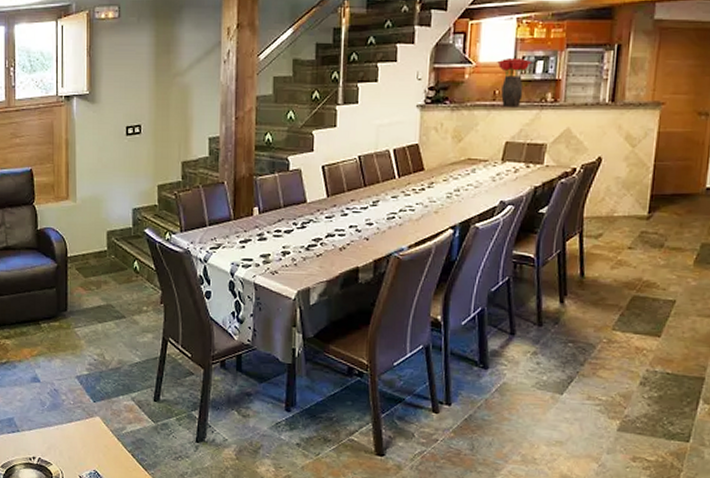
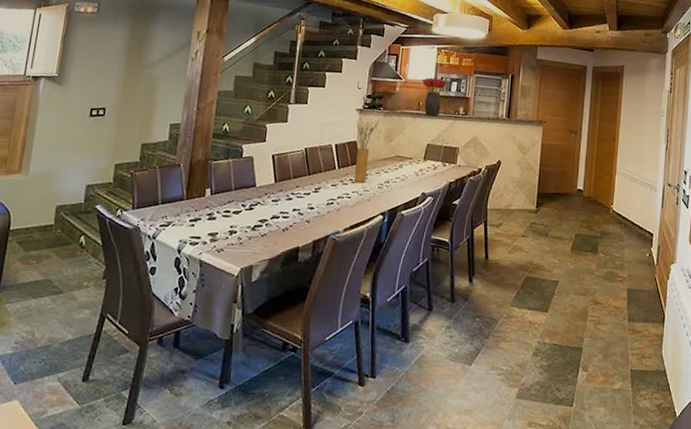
vase: none [417,116,444,192] -> present [353,120,379,183]

